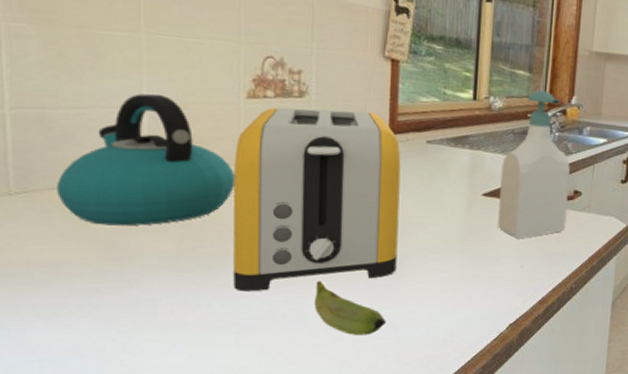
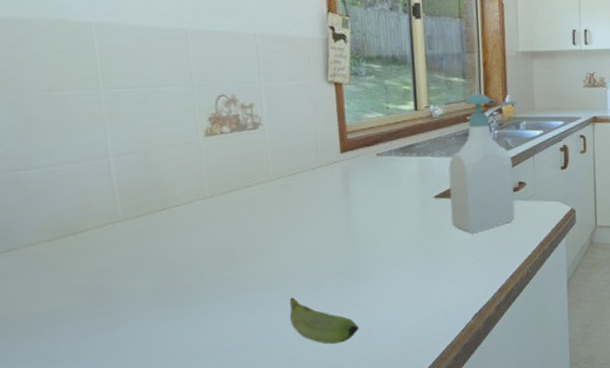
kettle: present [57,93,236,226] -> none [37,143,204,272]
toaster: present [233,107,401,292] -> none [200,134,363,317]

